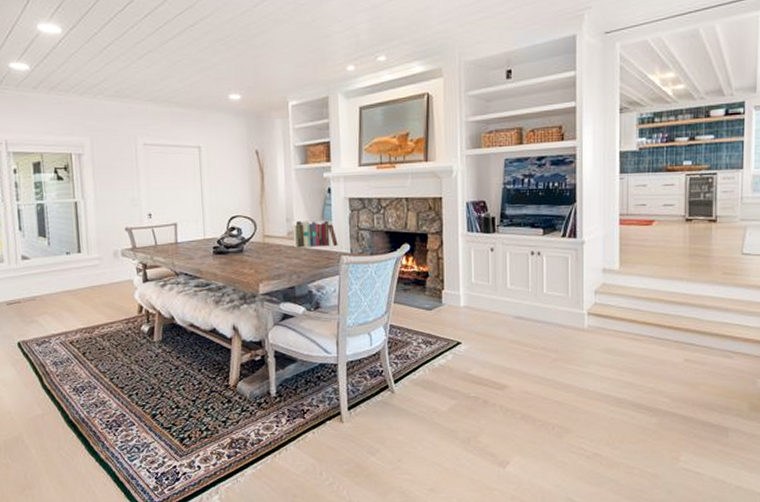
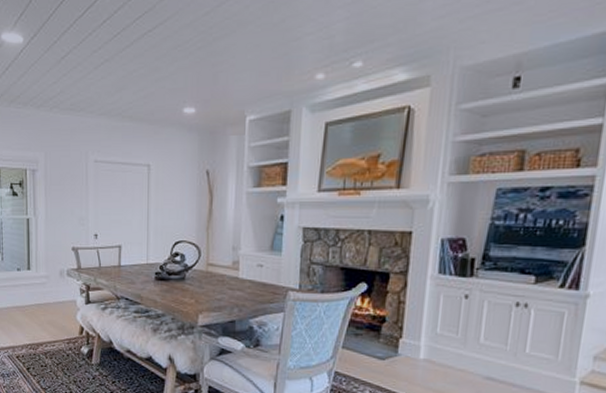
books: present [294,220,338,248] -> none [239,250,286,281]

